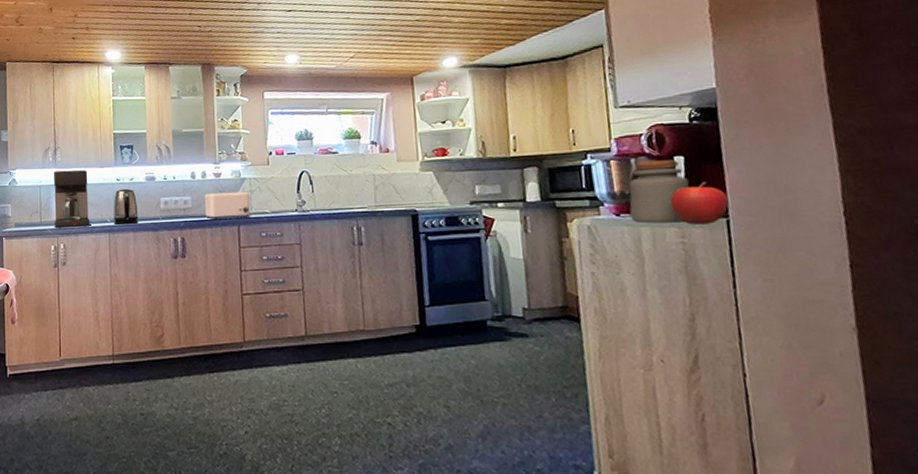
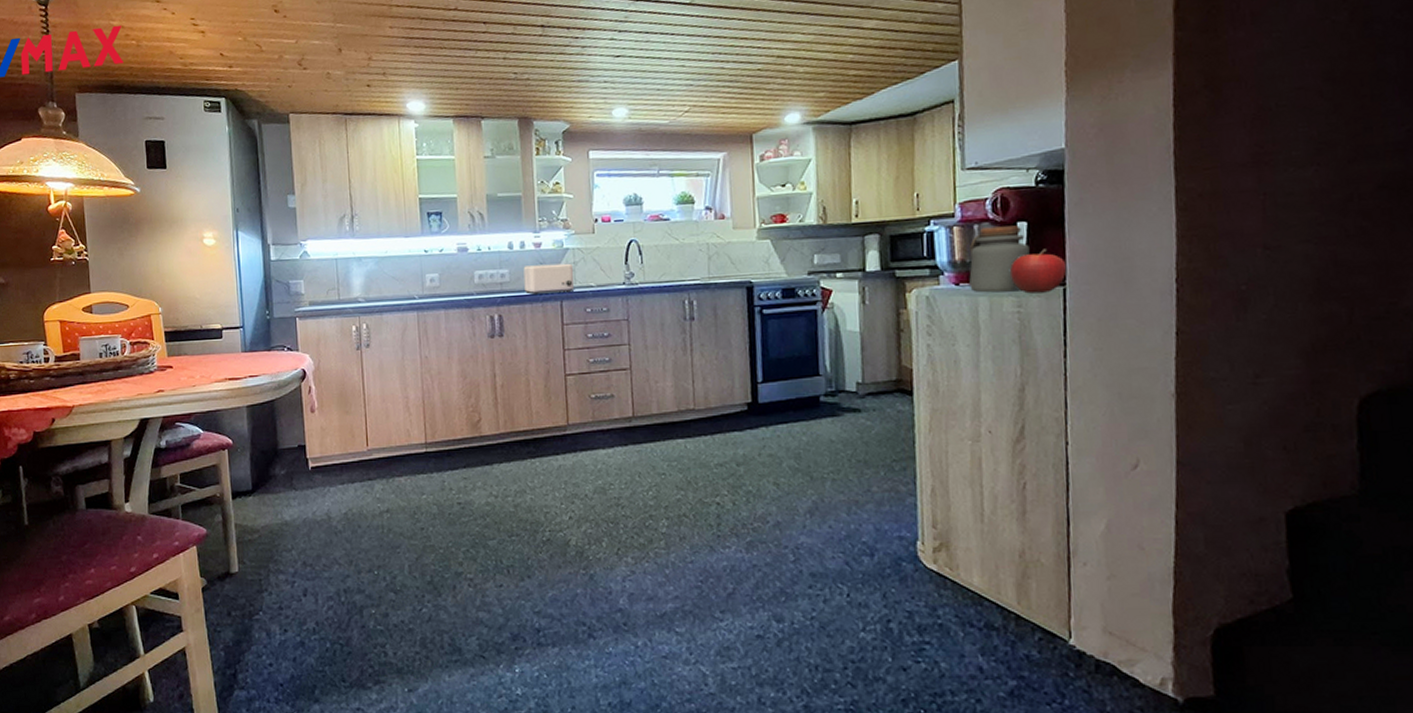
coffee maker: present [53,169,90,229] -> none [351,240,396,307]
kettle: present [114,188,139,226] -> none [421,261,450,303]

